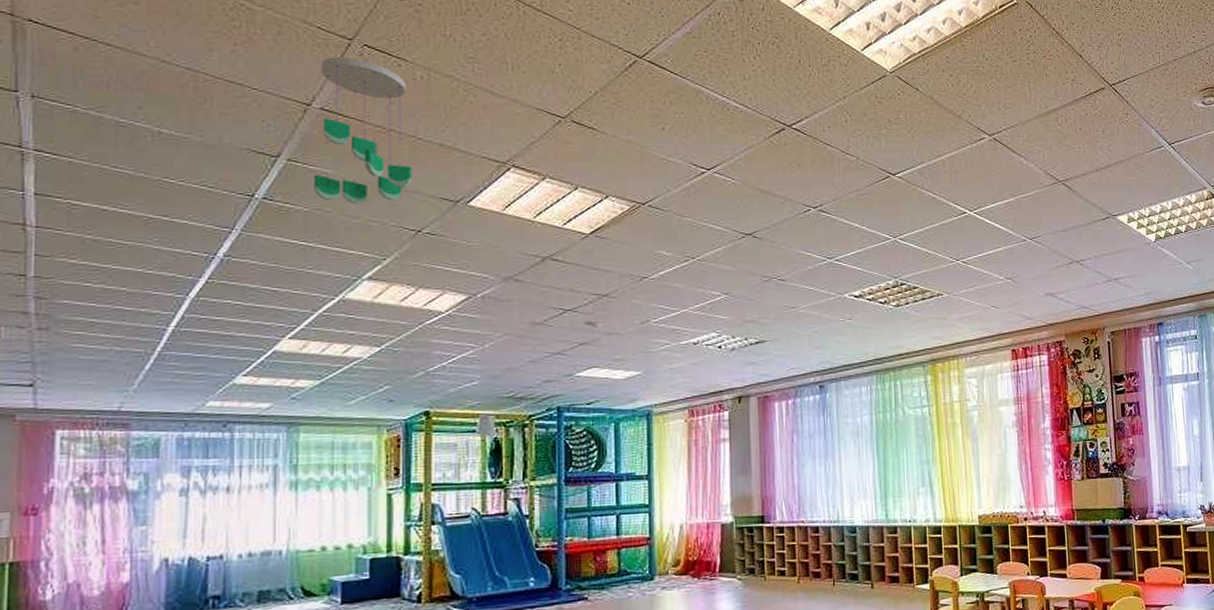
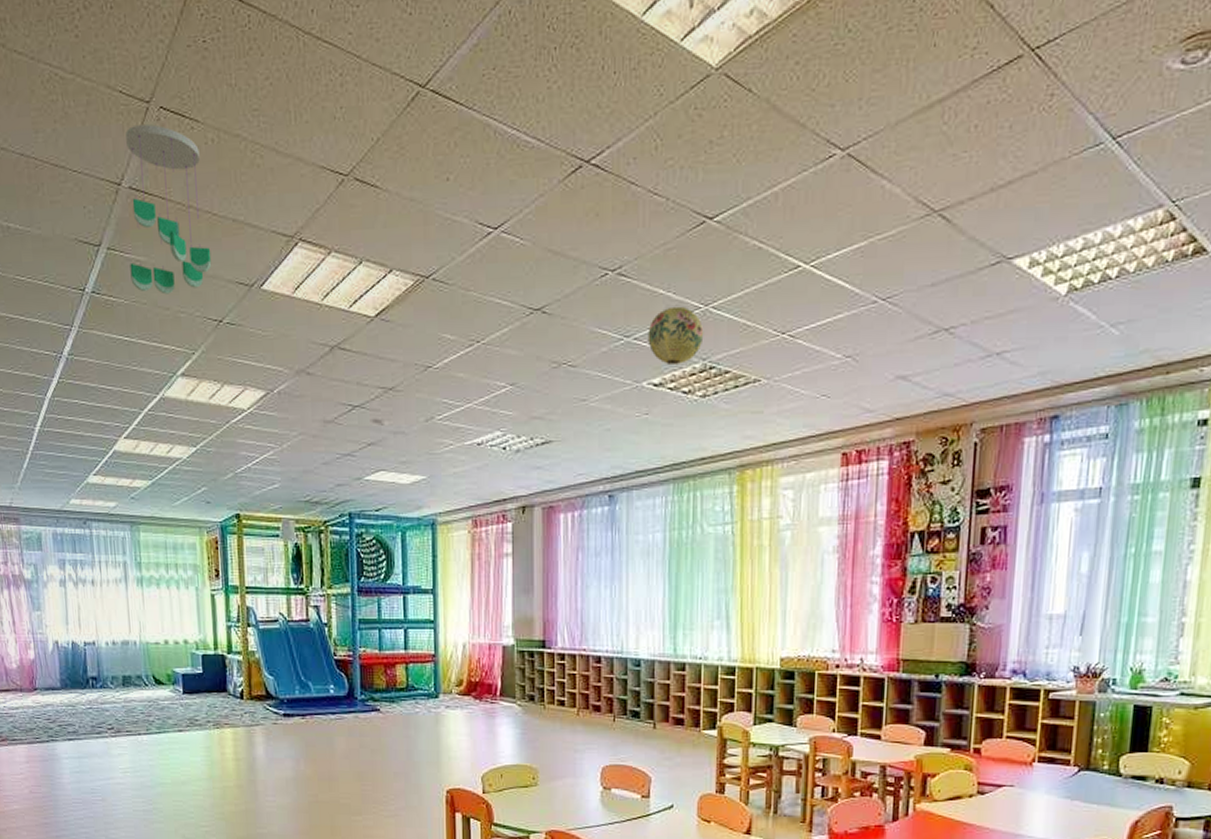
paper lantern: none [847,237,894,282] -> present [648,306,704,366]

